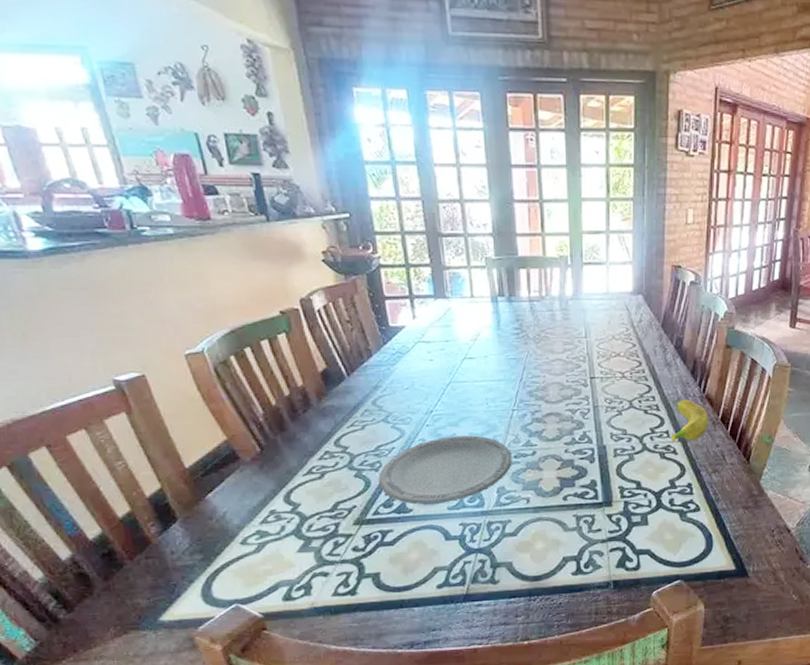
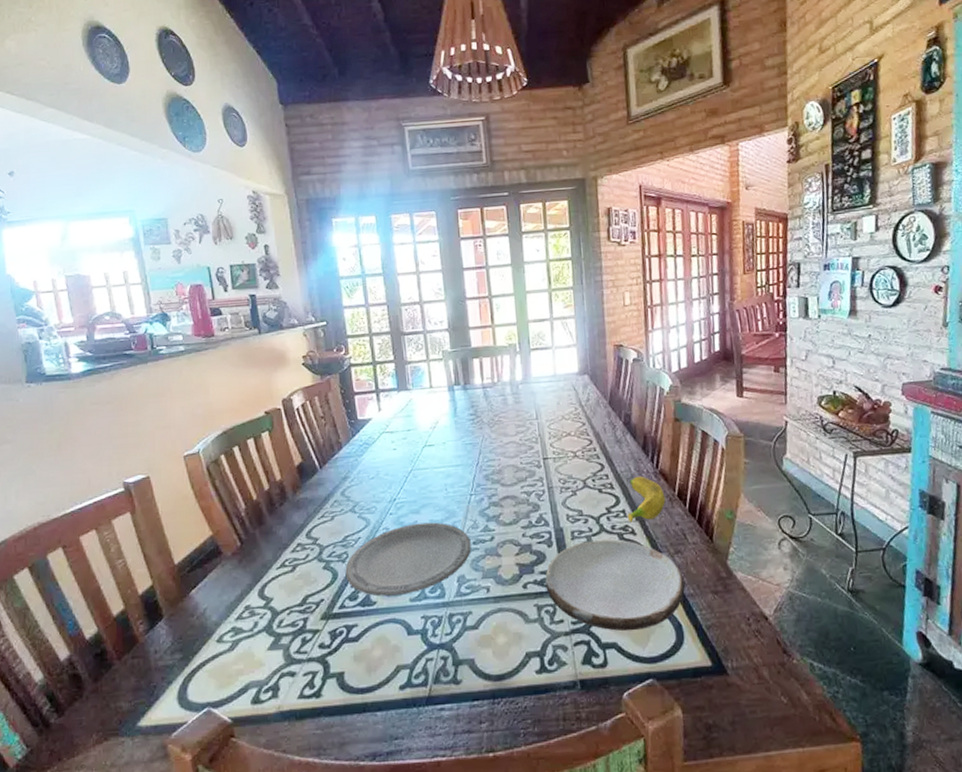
plate: none [585,458,718,540] -> present [545,540,685,631]

